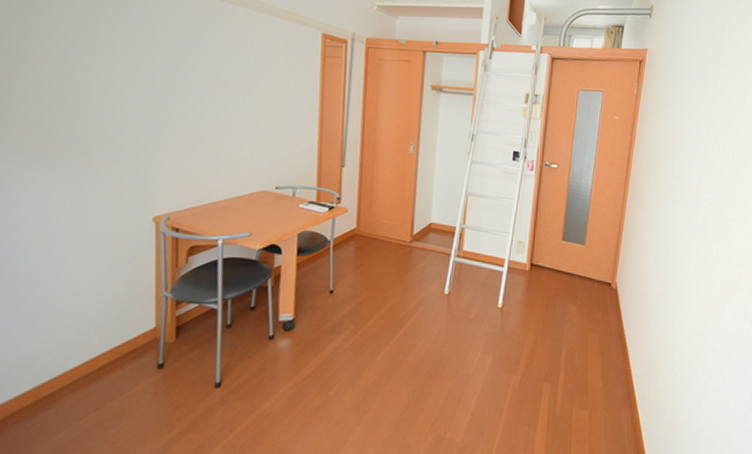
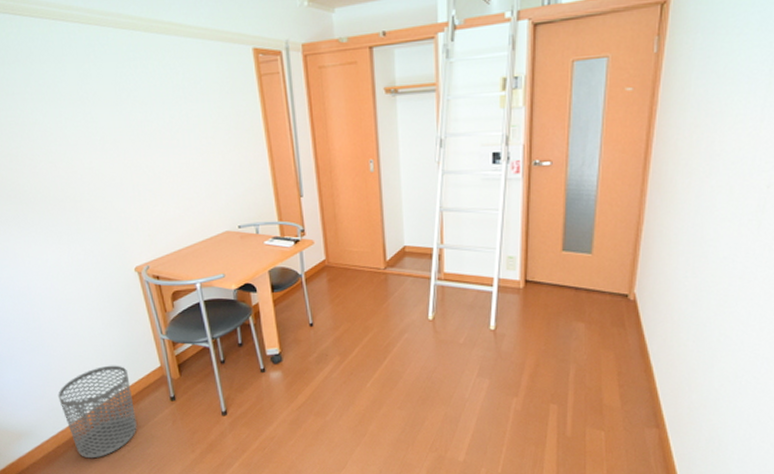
waste bin: none [12,323,113,440] -> present [58,365,137,459]

